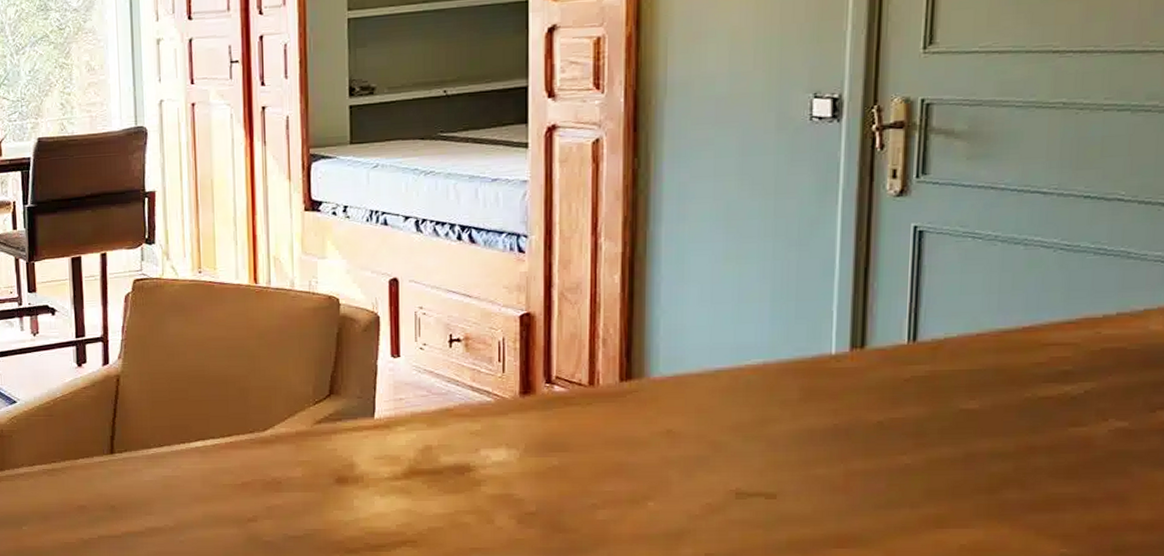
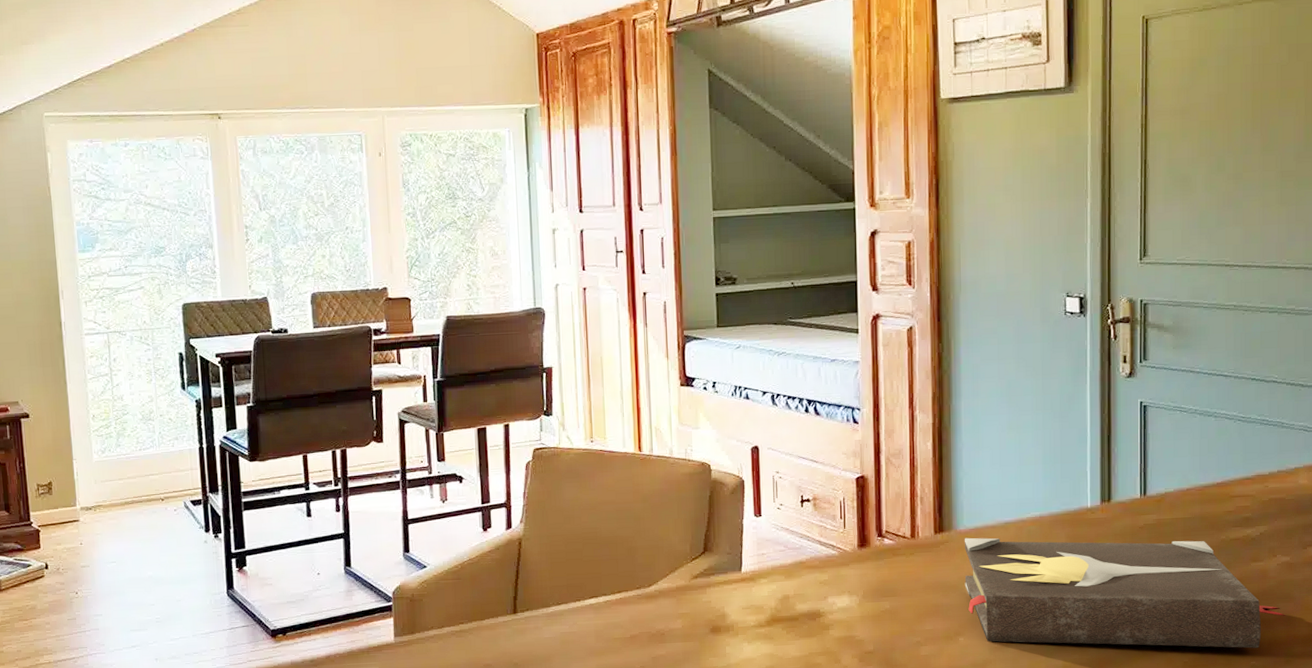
hardback book: none [658,387,1116,533] -> present [964,537,1285,649]

